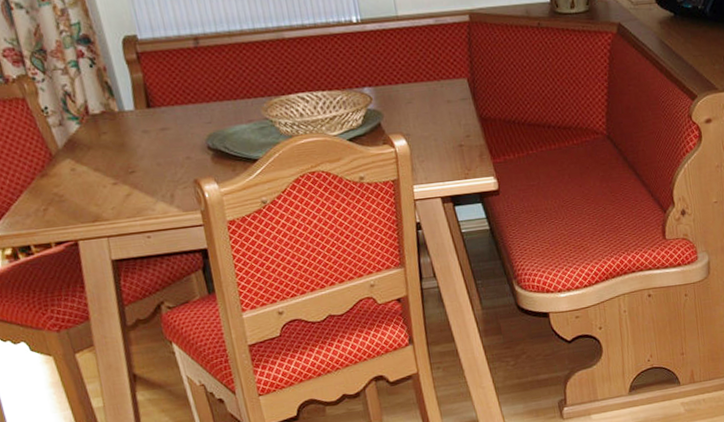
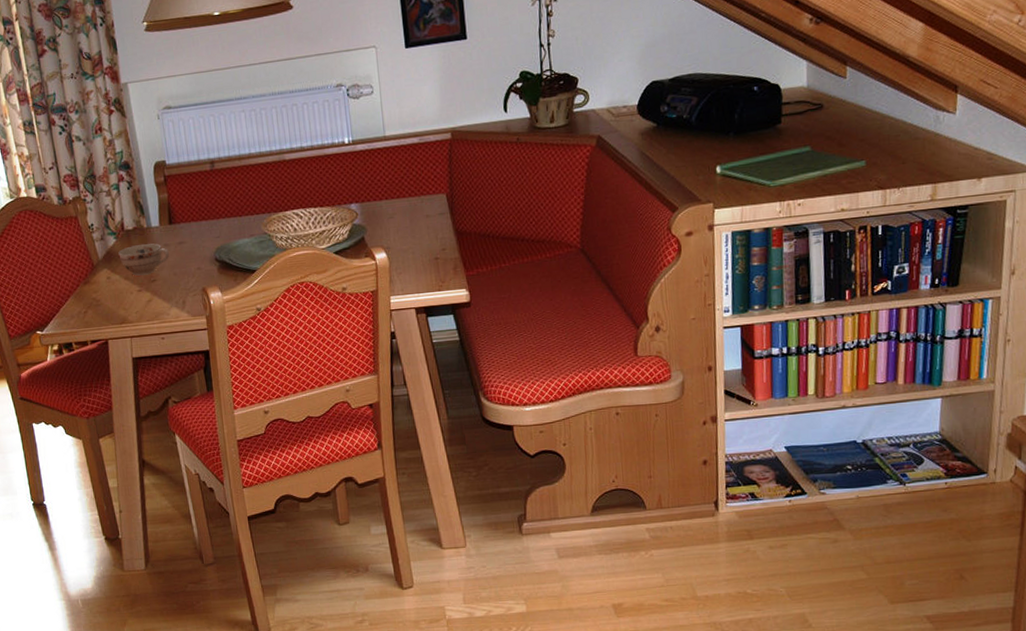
teacup: none [83,129,150,167] -> present [118,243,169,276]

